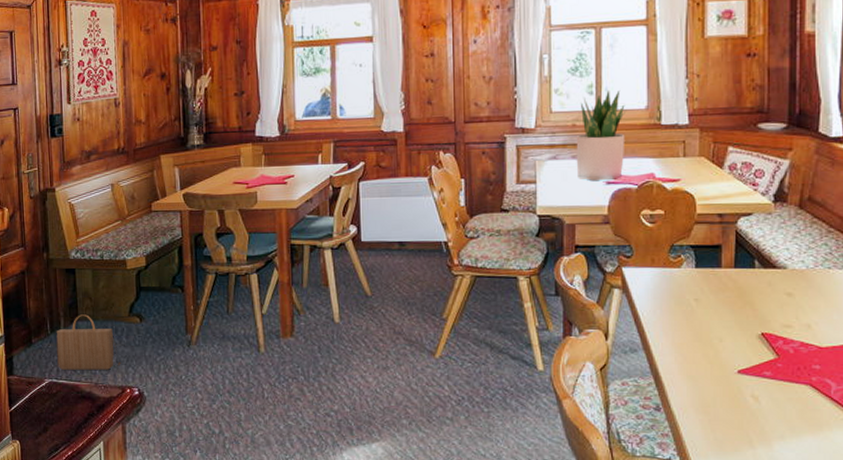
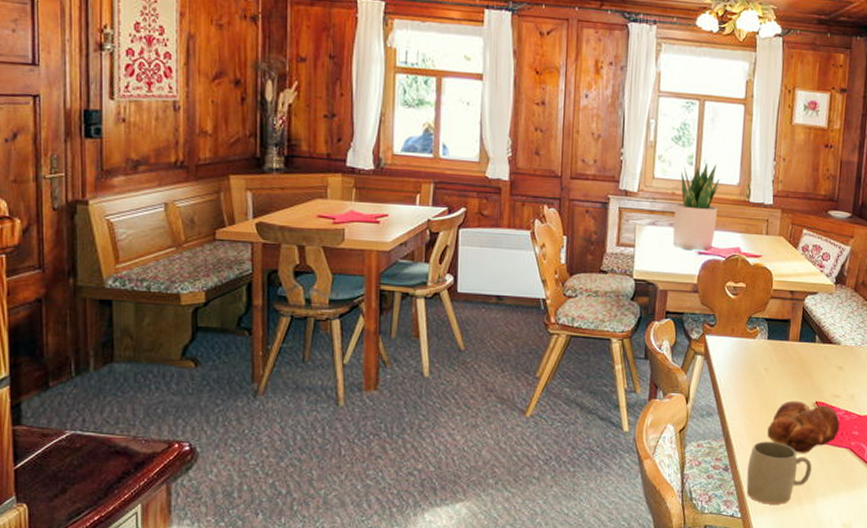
shopping bag: present [55,314,121,370] -> none [82,355,169,421]
mug: none [684,378,763,448] -> present [746,441,812,504]
bread loaf: none [704,333,796,392] -> present [767,400,840,454]

